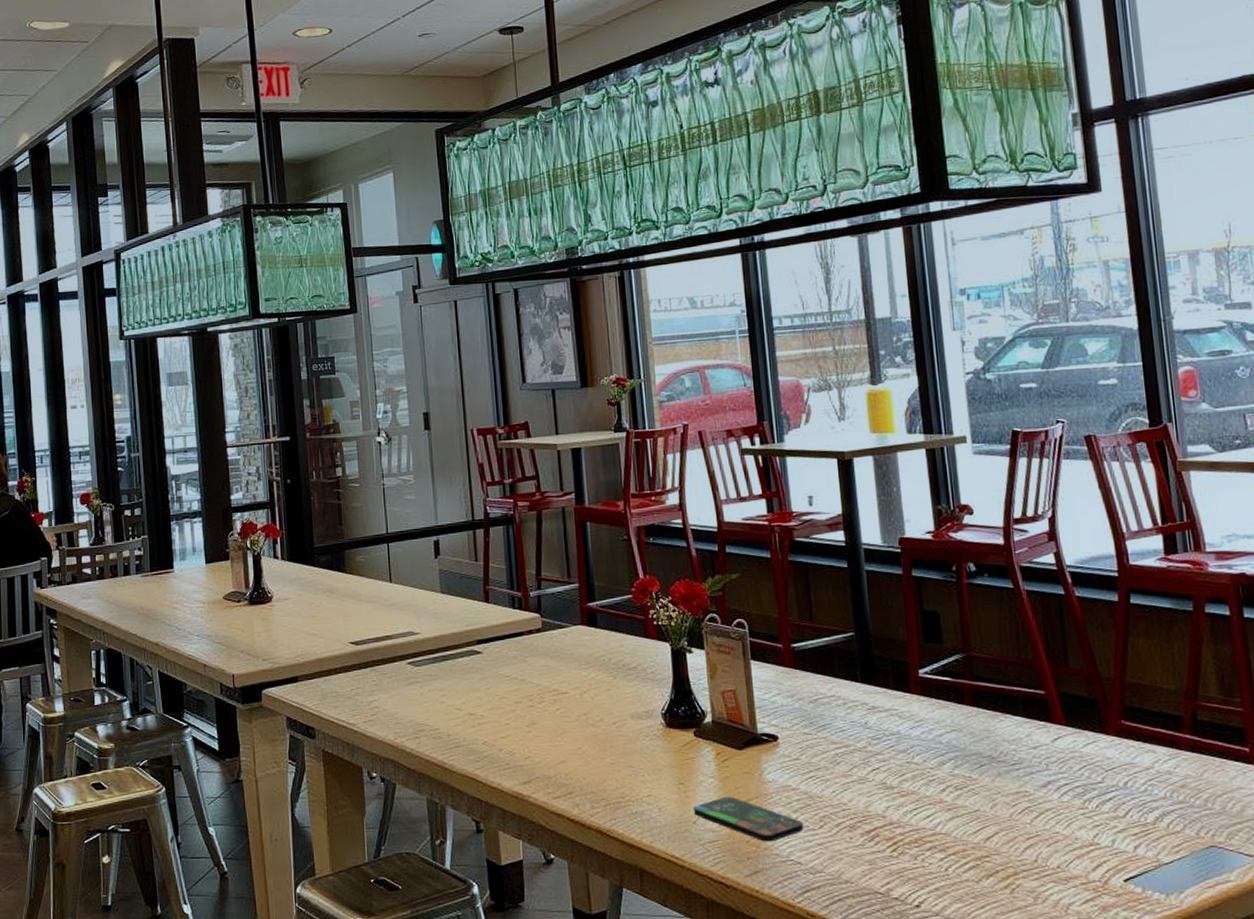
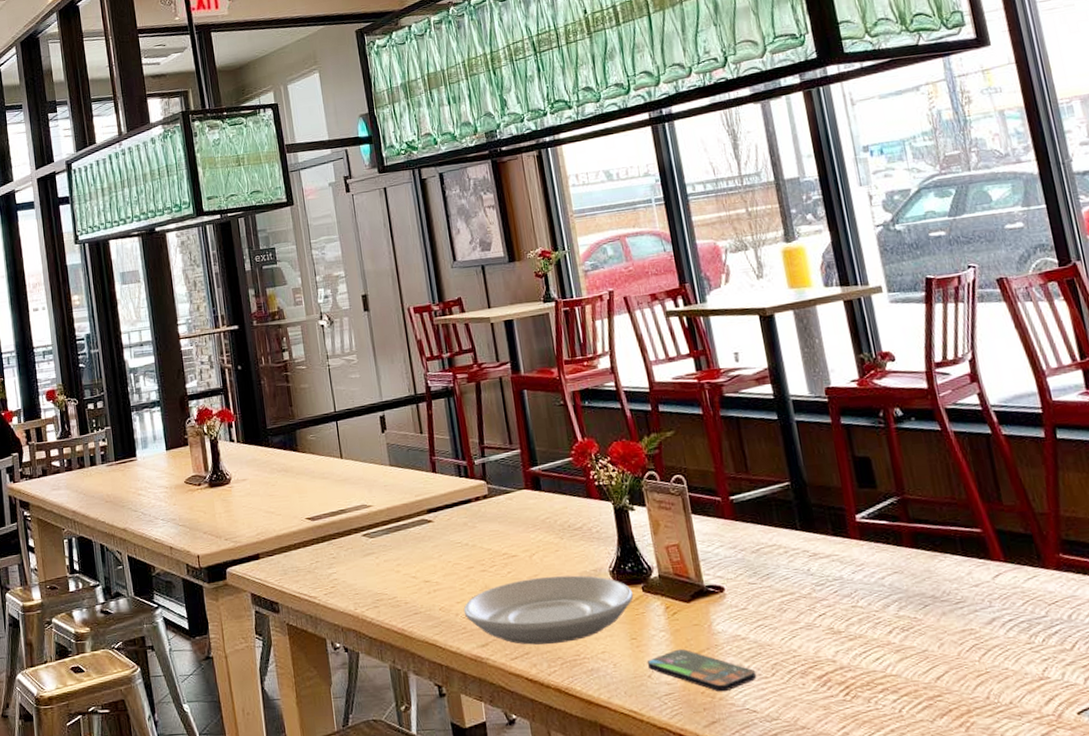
plate: none [507,716,685,786] -> present [463,575,634,645]

